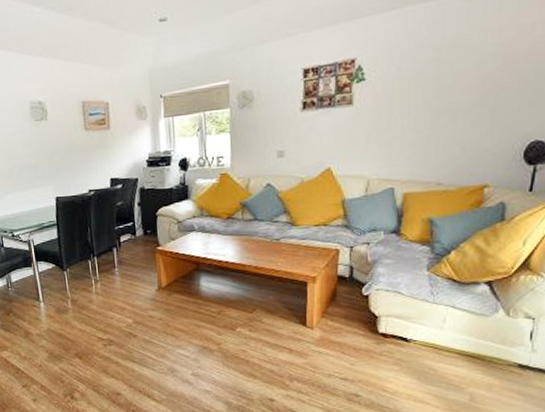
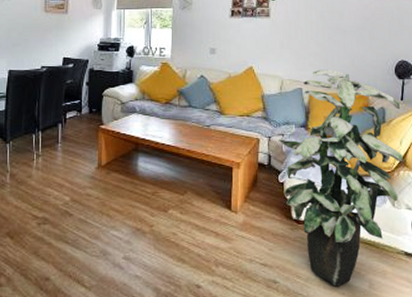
indoor plant: none [362,161,527,400] -> present [278,69,403,287]

